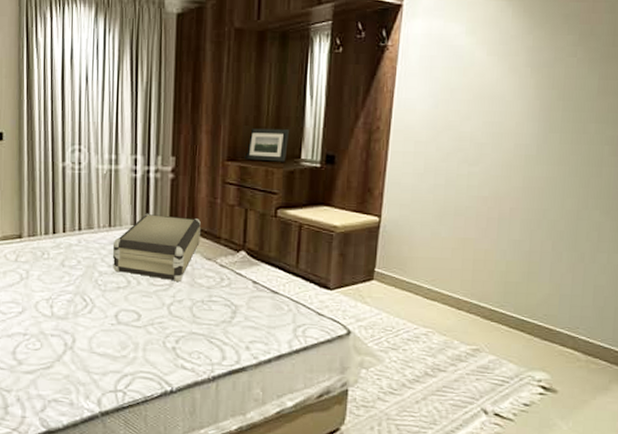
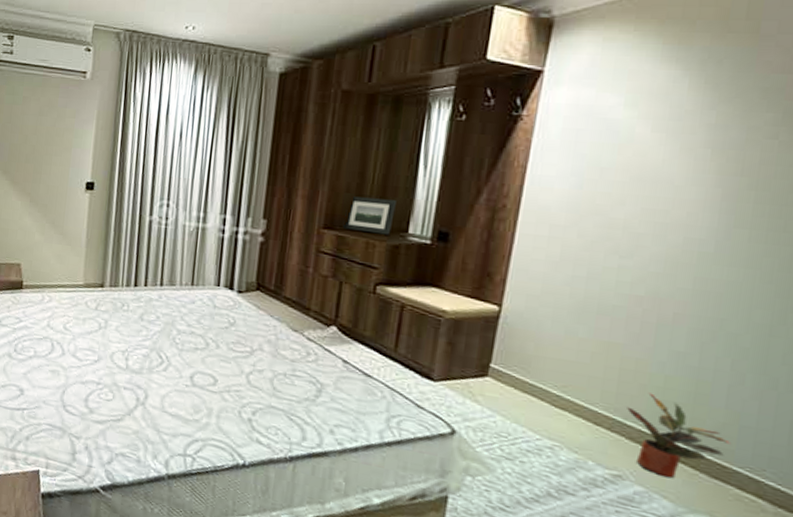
briefcase: present [112,213,202,282] -> none [192,275,290,350]
potted plant: none [480,277,554,345] -> present [627,392,730,479]

